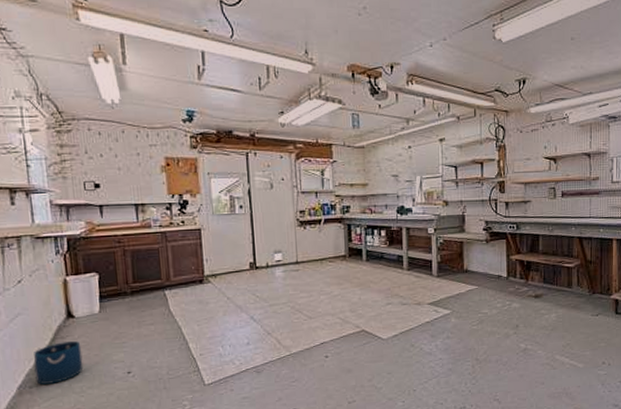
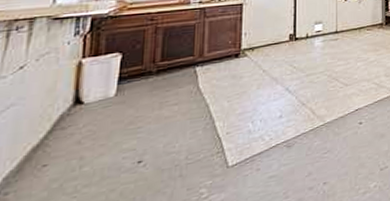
bucket: present [33,340,84,385] -> none [15,130,85,189]

